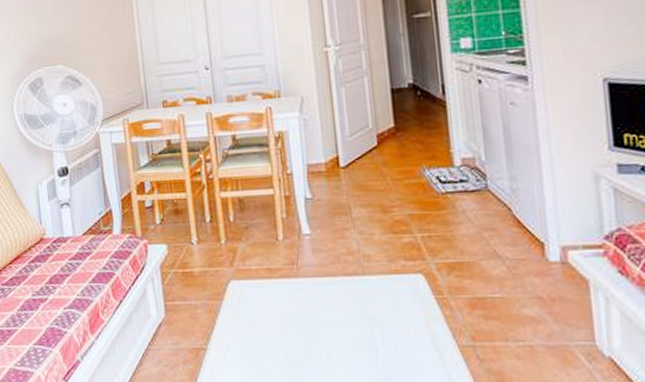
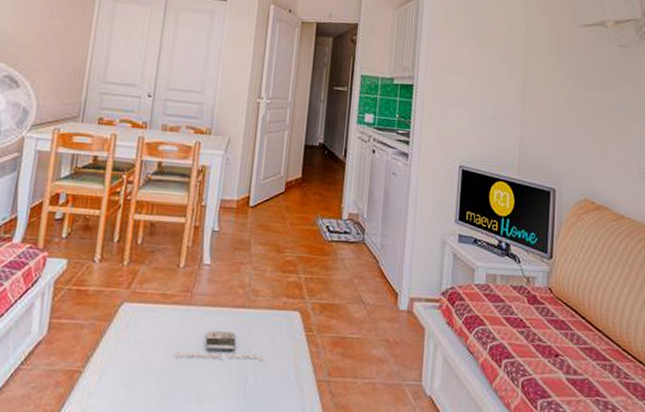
magazine: none [293,301,391,329] -> present [174,331,264,360]

